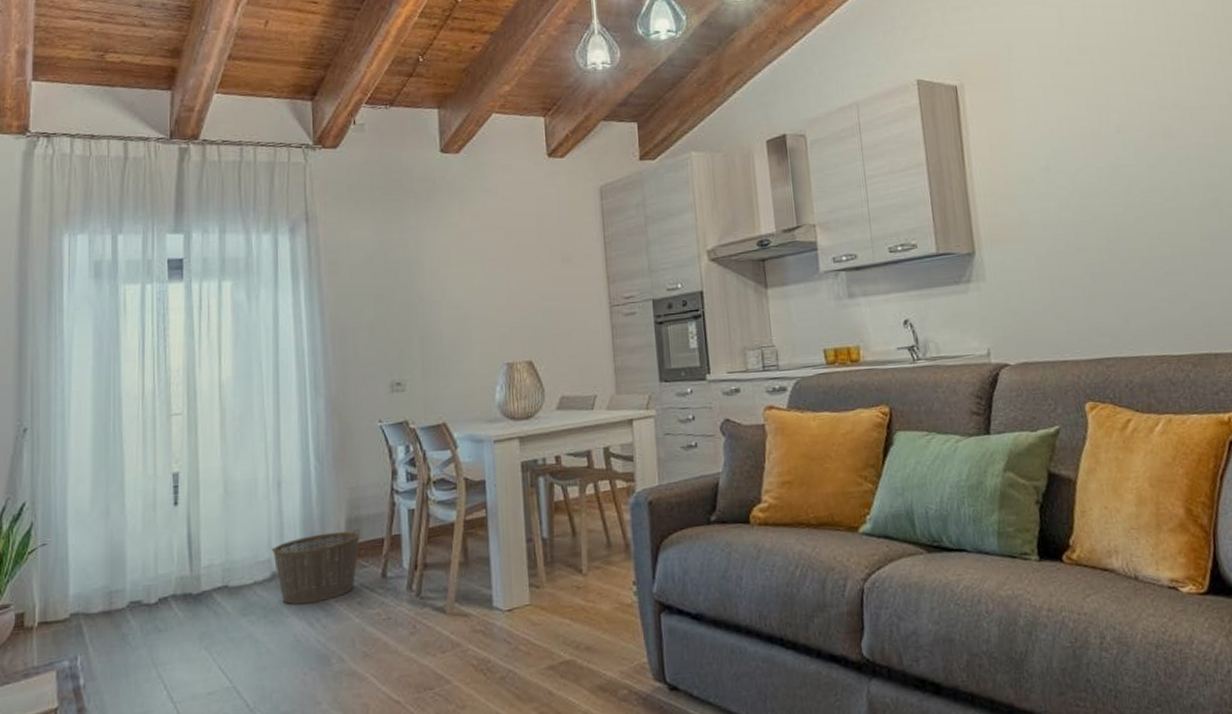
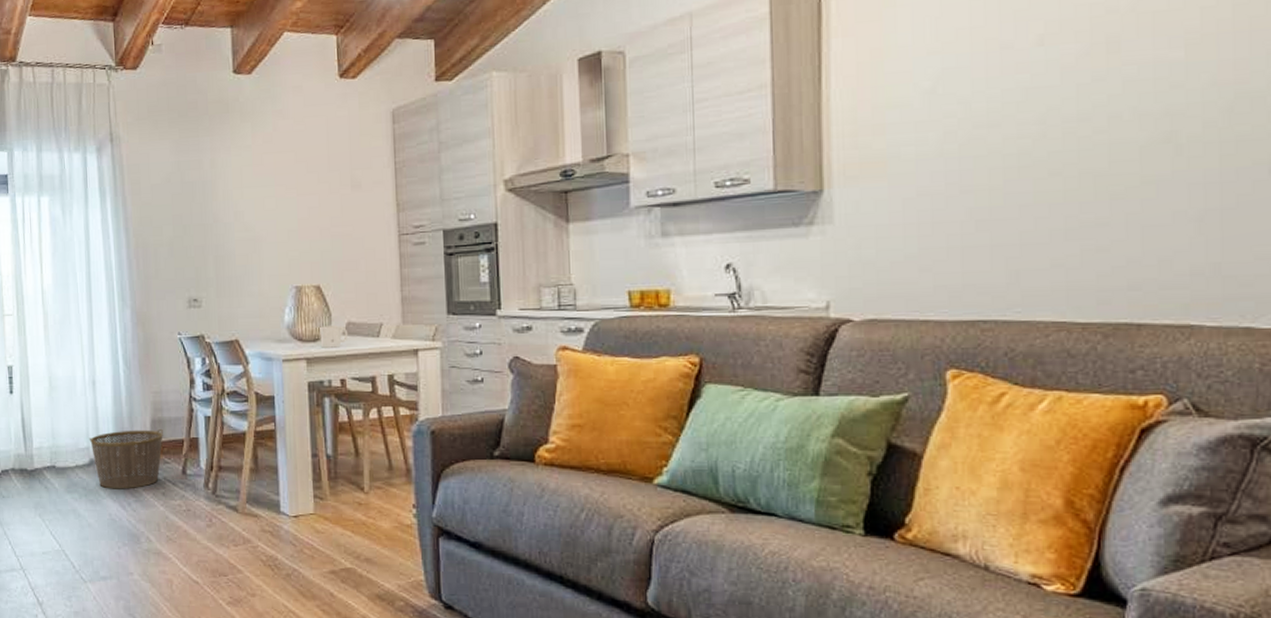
mug: none [532,400,563,425] -> present [320,326,349,348]

